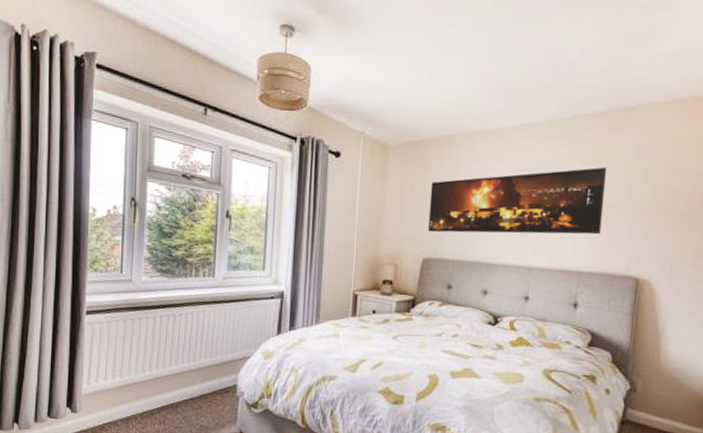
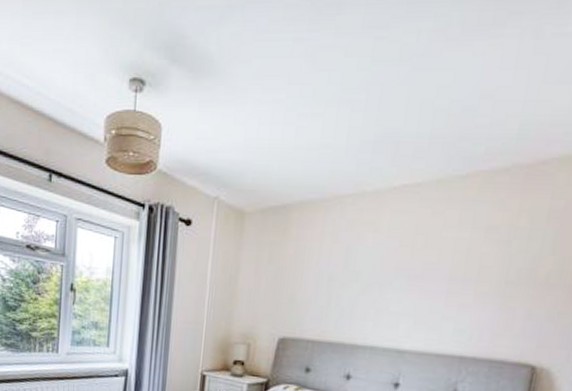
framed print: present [427,167,608,235] -> none [286,234,506,315]

